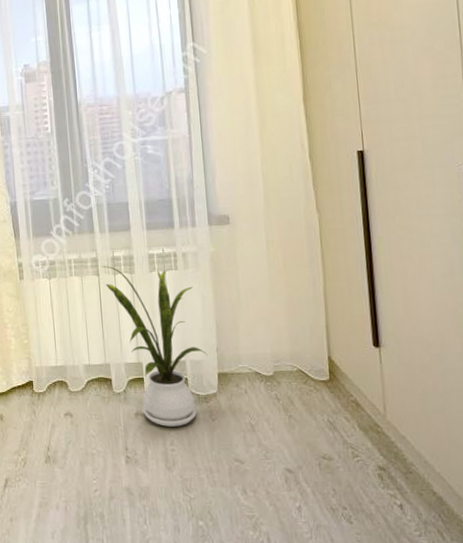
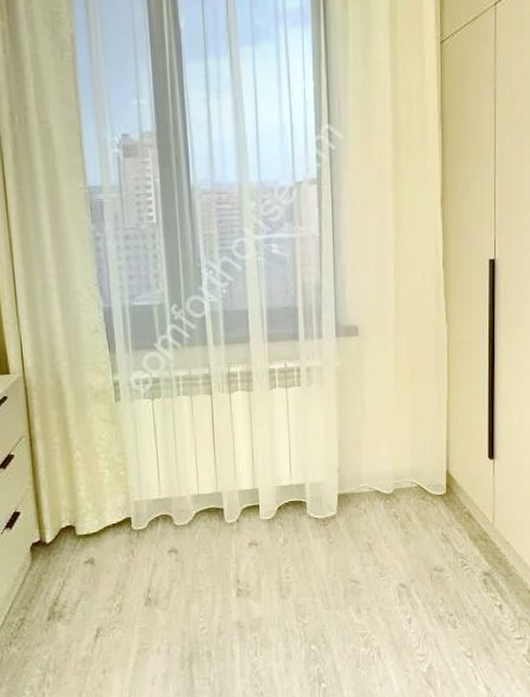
house plant: present [101,266,208,427] -> none [214,383,328,554]

